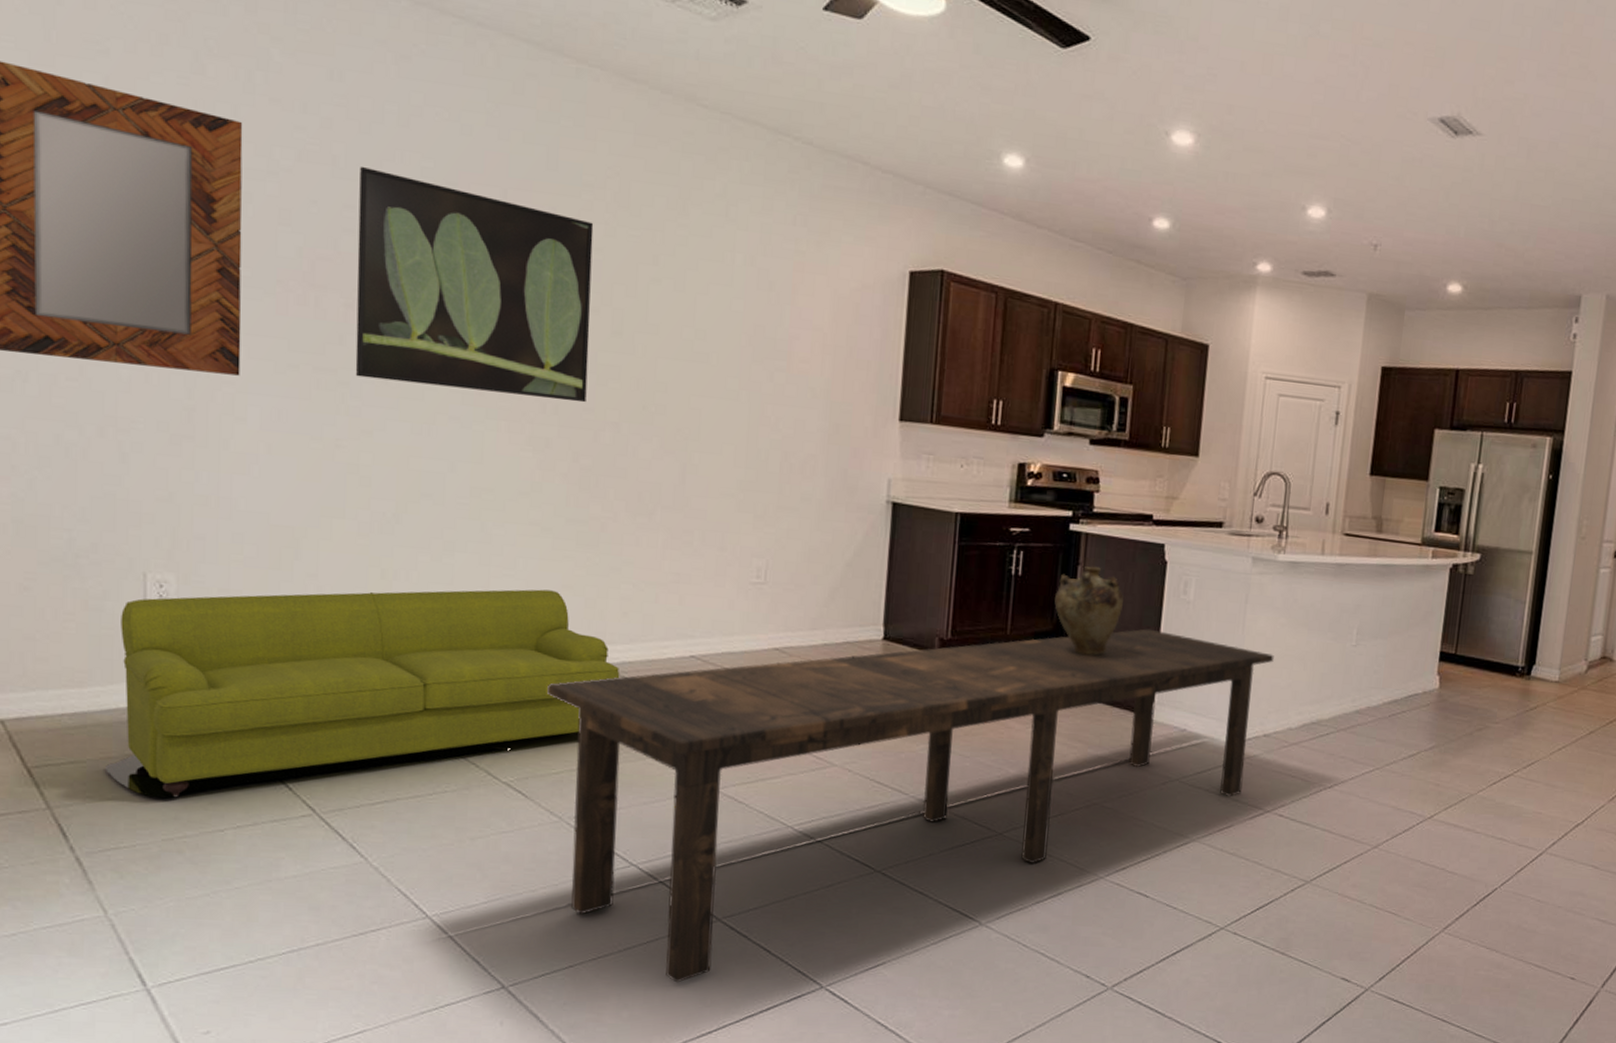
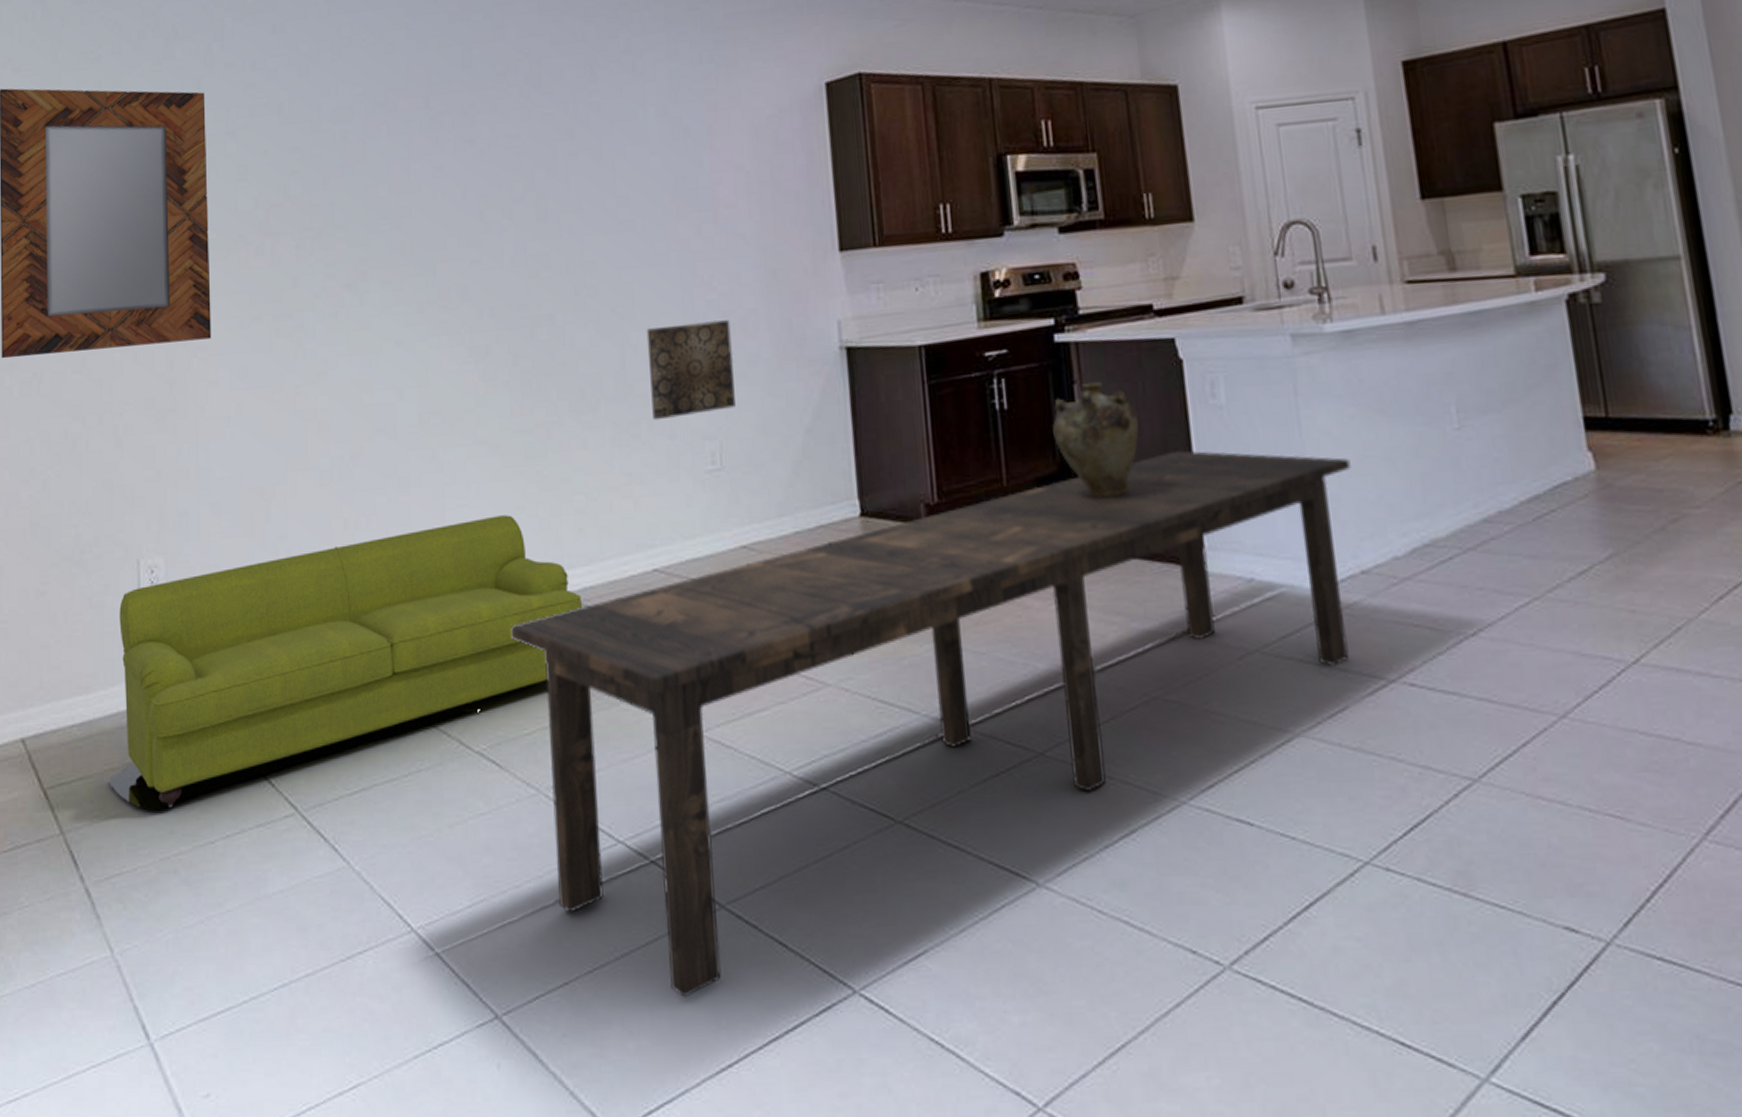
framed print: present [355,166,594,403] -> none [302,107,520,318]
wall art: none [706,452,790,535] -> present [646,319,736,421]

